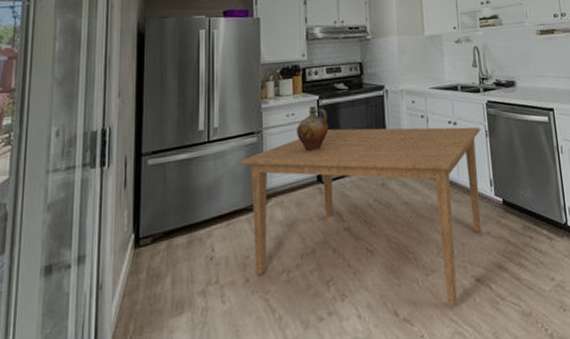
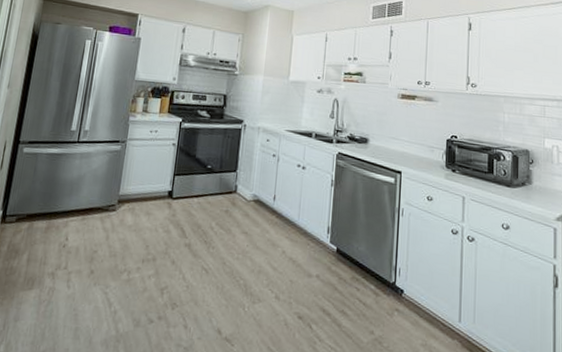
dining table: present [240,127,482,304] -> none [100,151,327,335]
ceramic jug: present [297,106,329,152] -> none [156,127,187,169]

